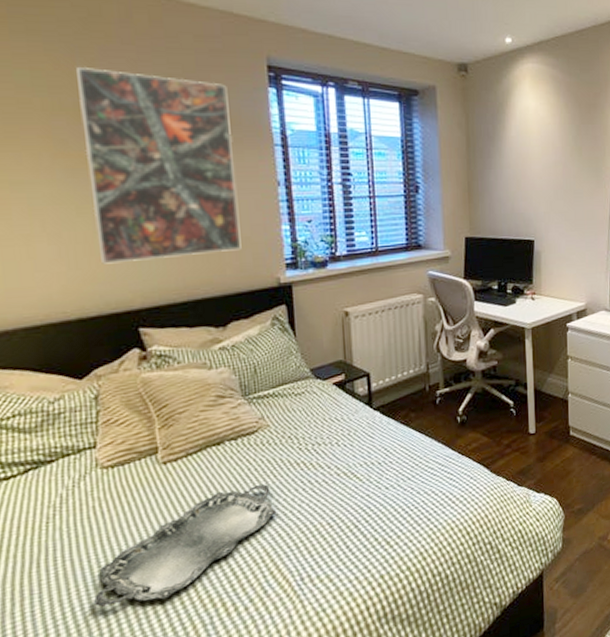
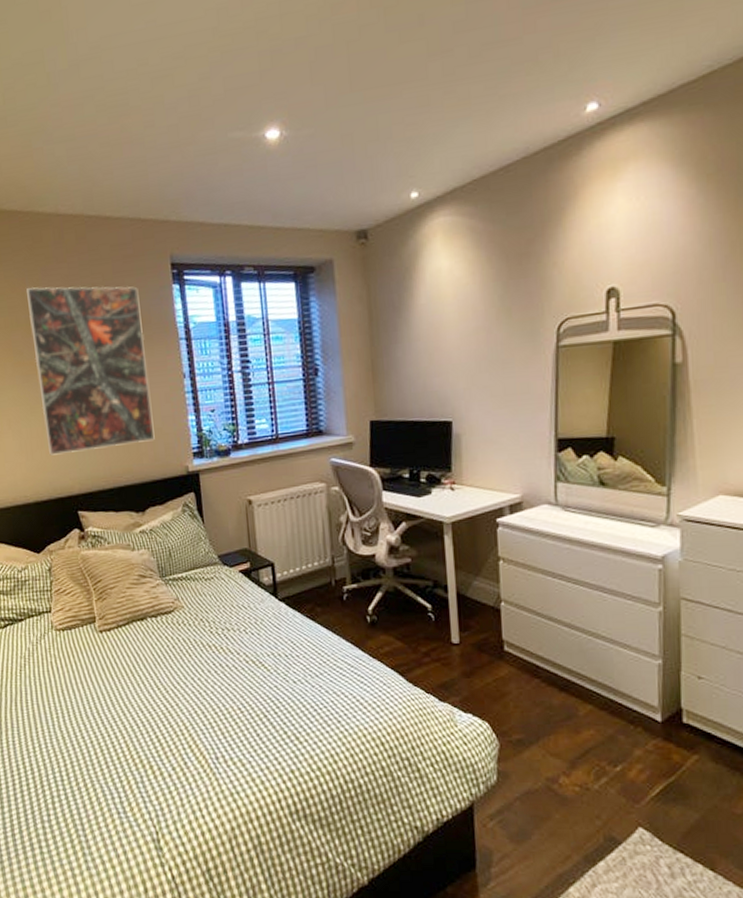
serving tray: present [94,484,277,607] -> none [54,662,193,752]

